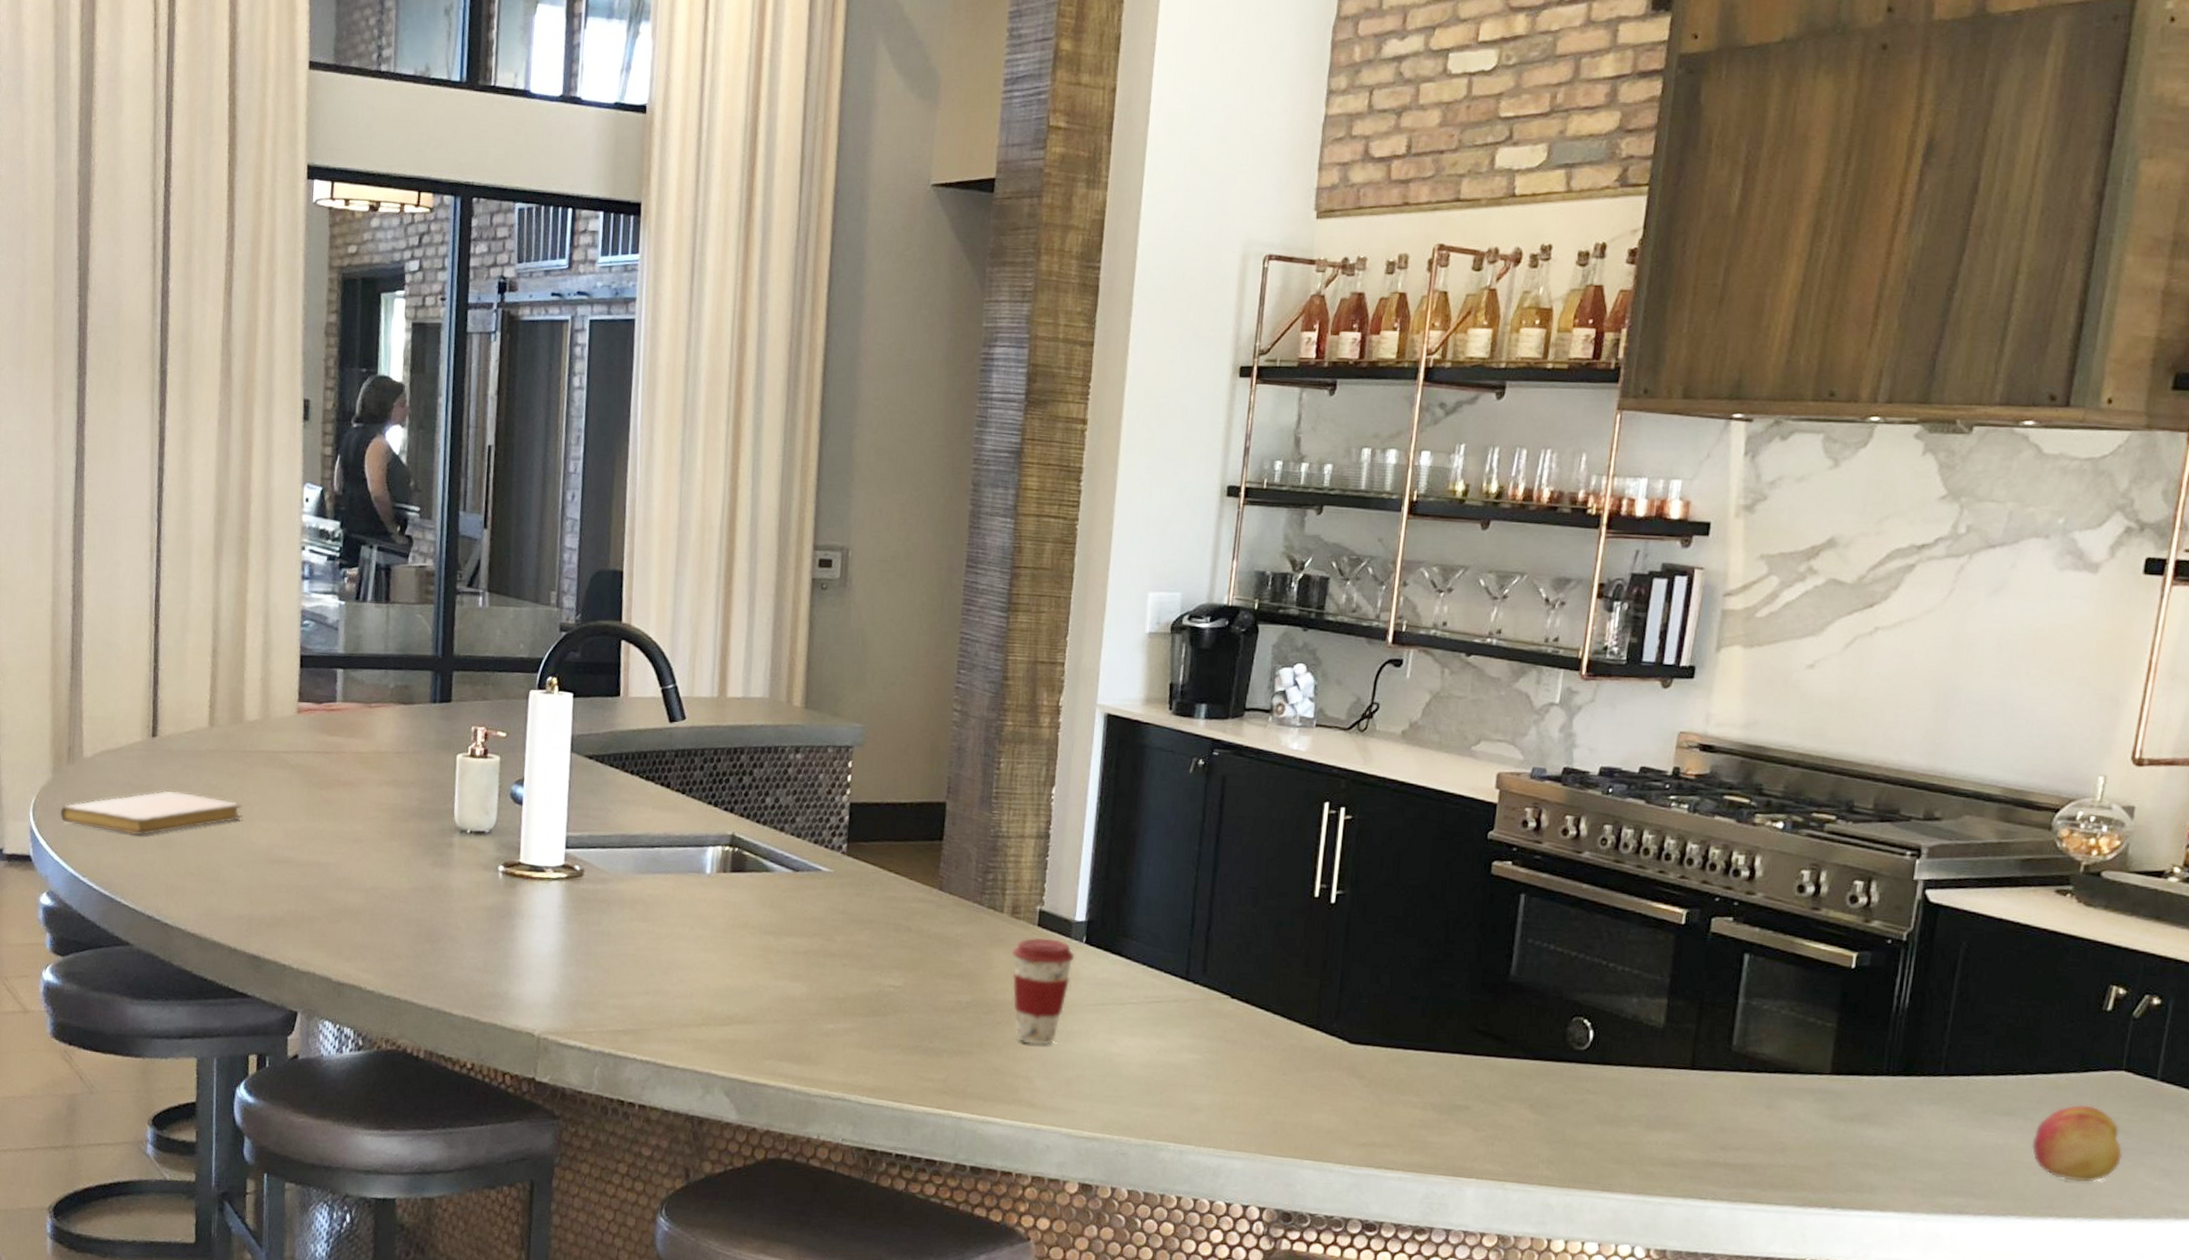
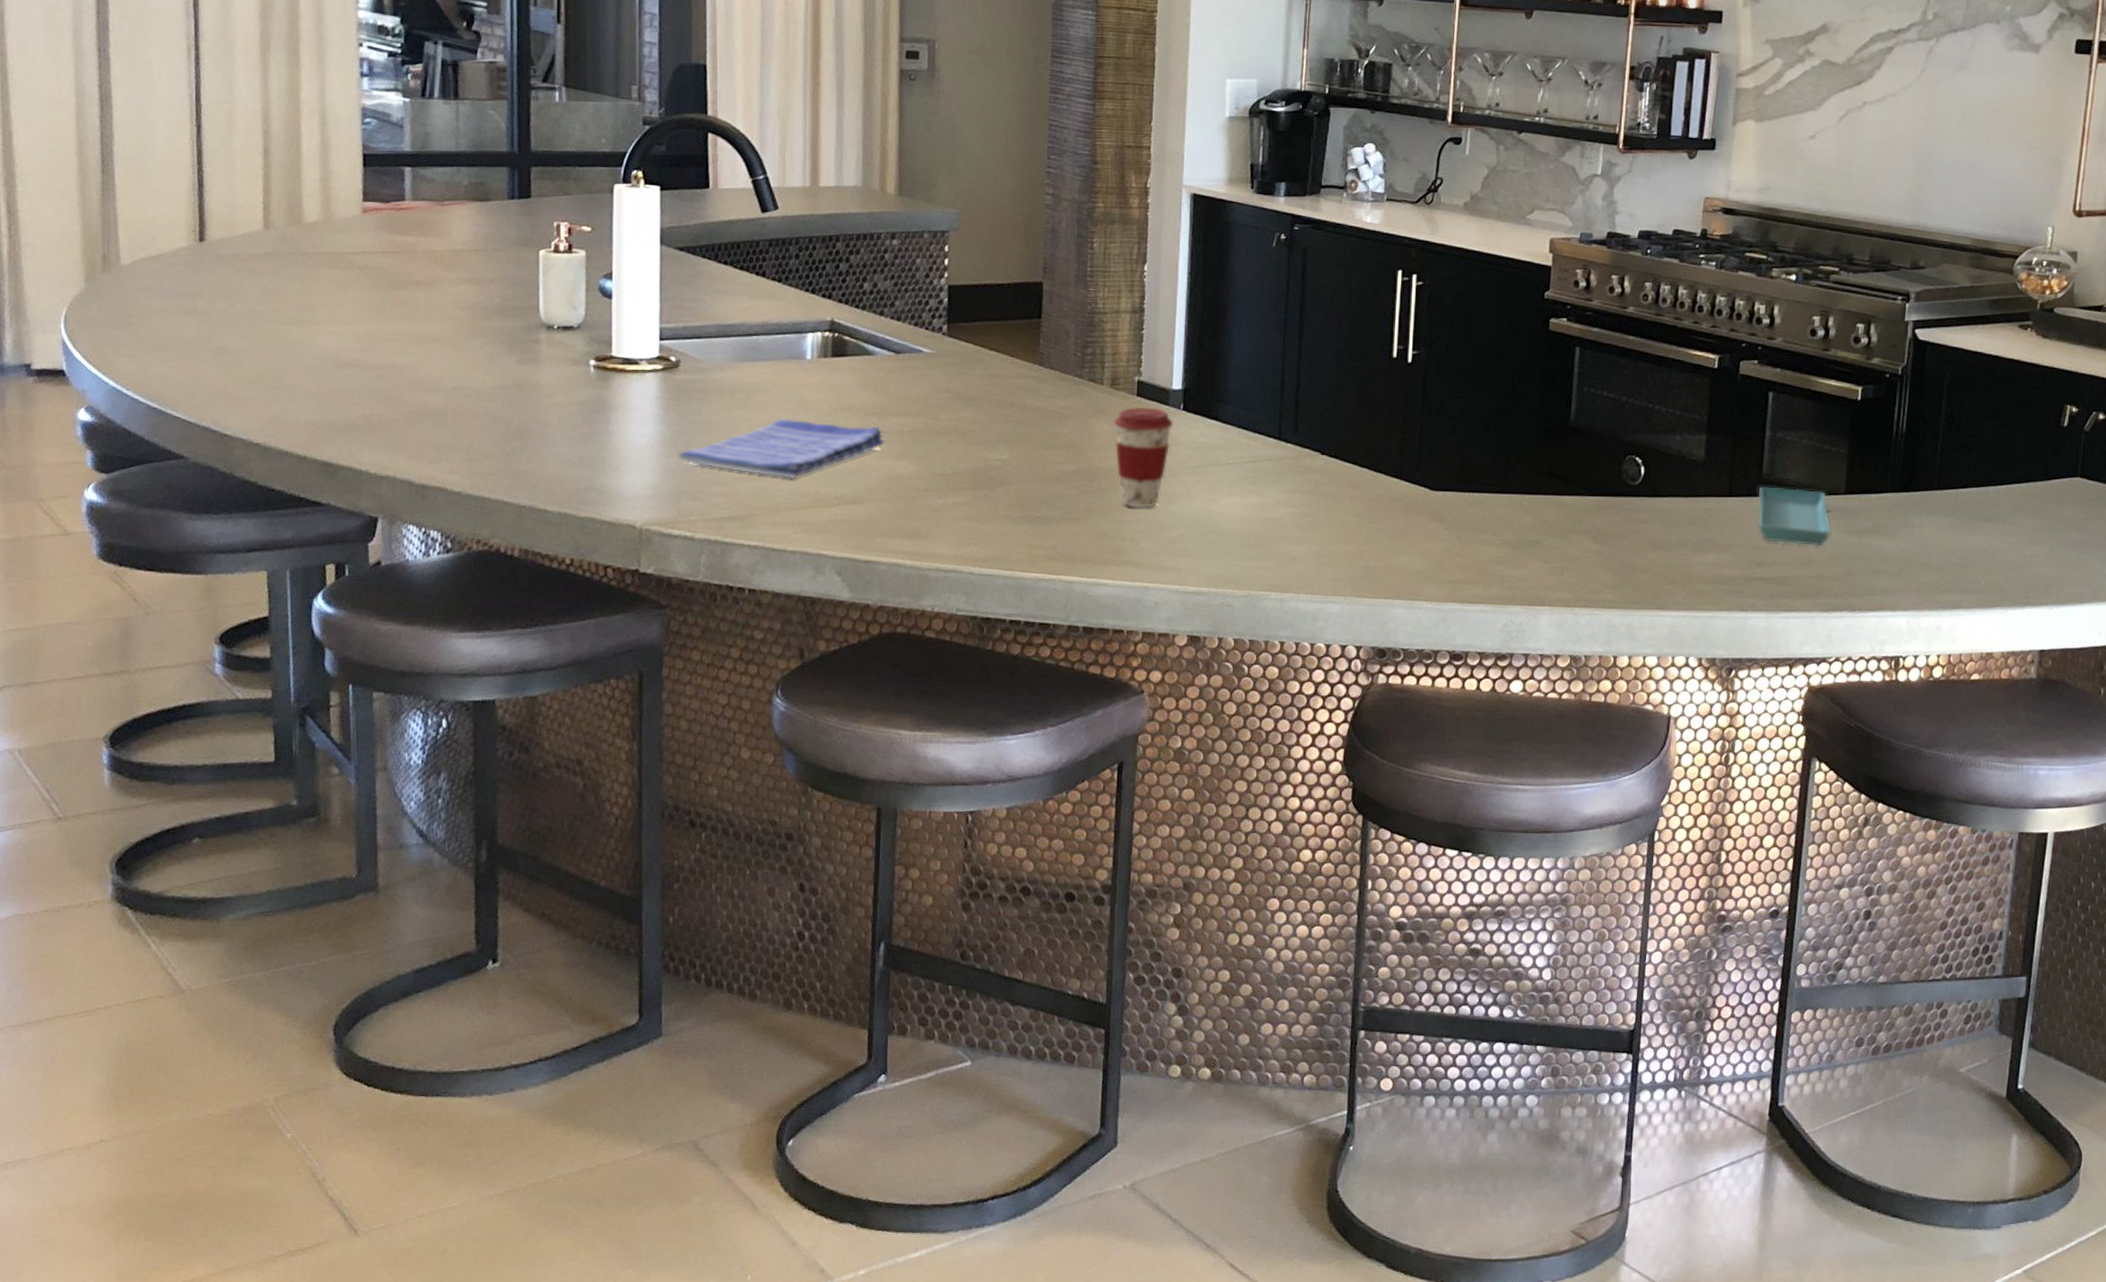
notebook: present [59,791,242,836] -> none [96,297,306,345]
dish towel: none [577,933,779,995] -> present [677,418,885,479]
saucer: none [1724,1060,1812,1132] -> present [1758,486,1831,547]
fruit: present [2031,1104,2123,1183] -> none [2010,508,2081,574]

